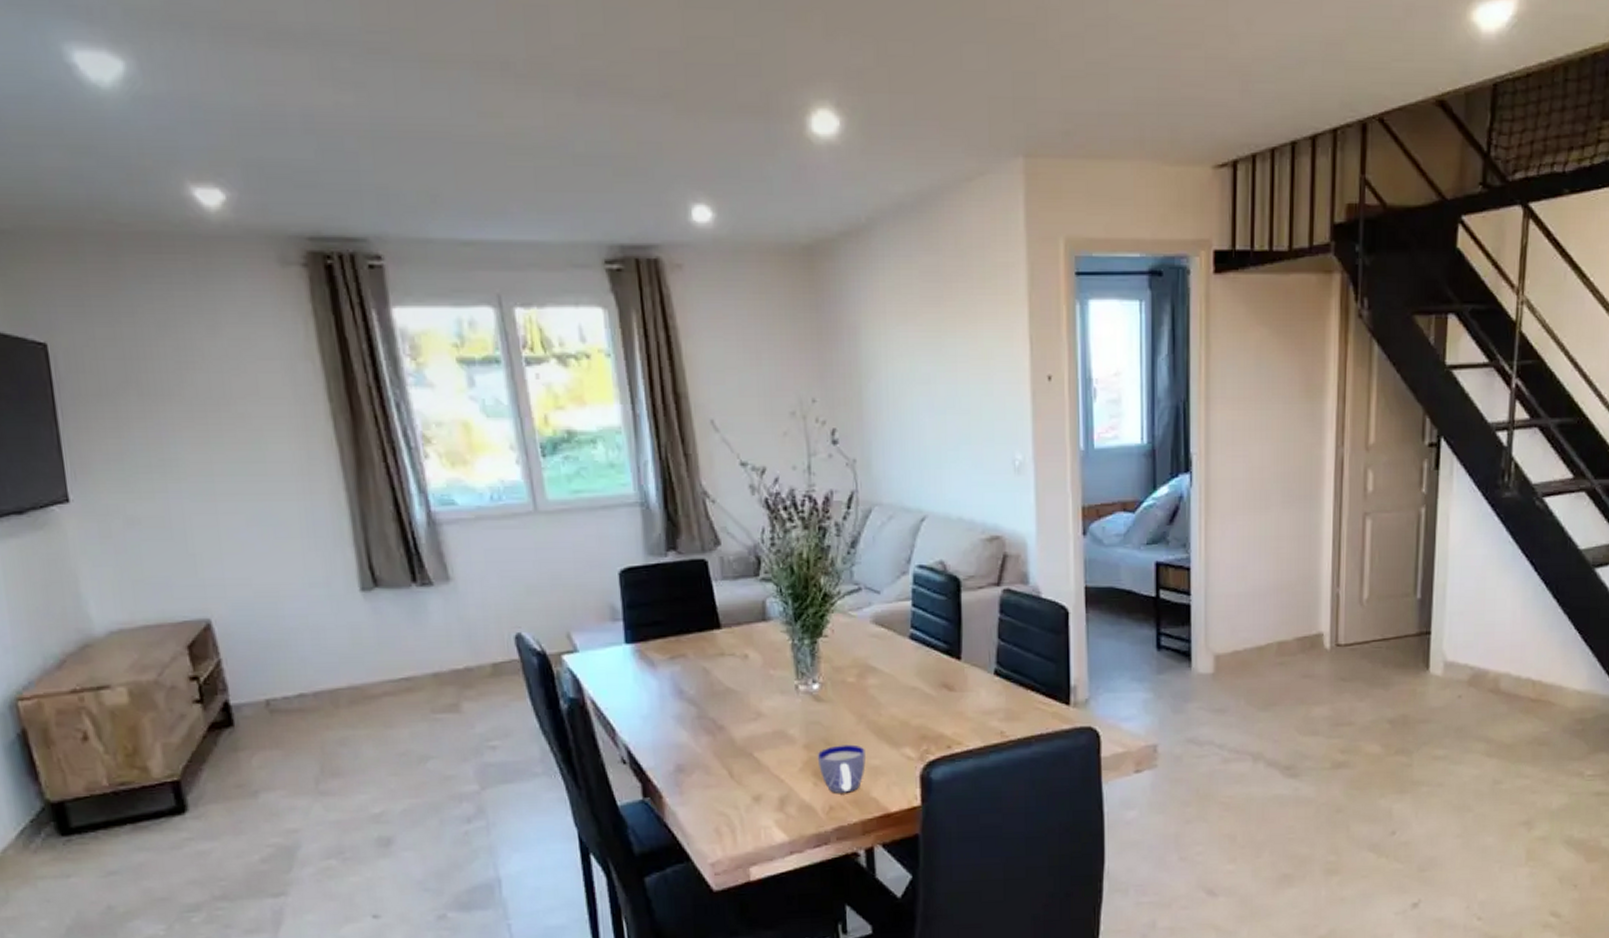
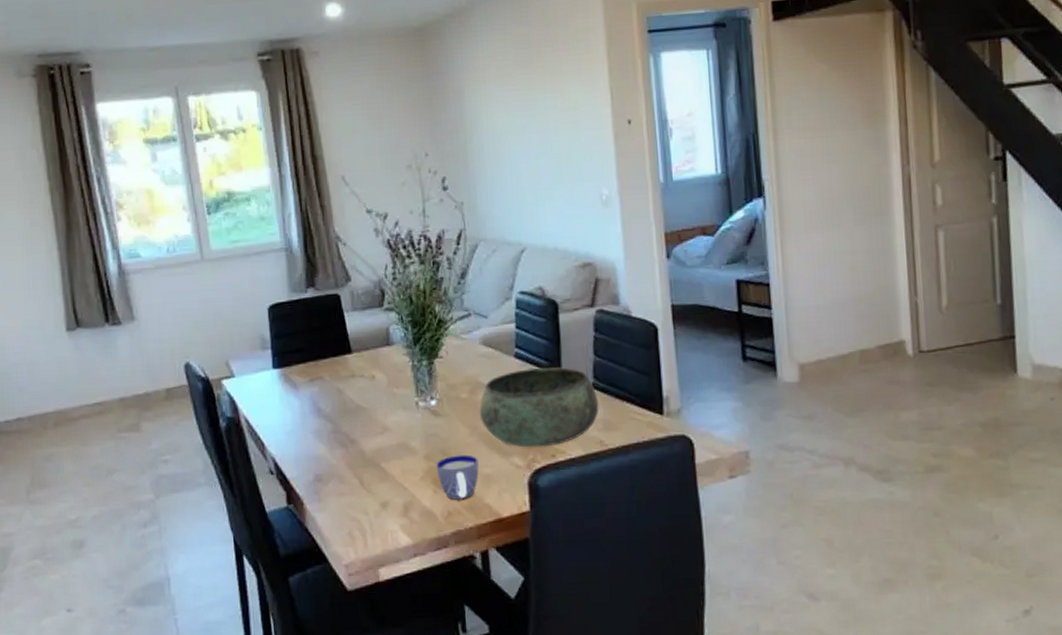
bowl: none [868,650,1001,738] -> present [479,367,599,448]

